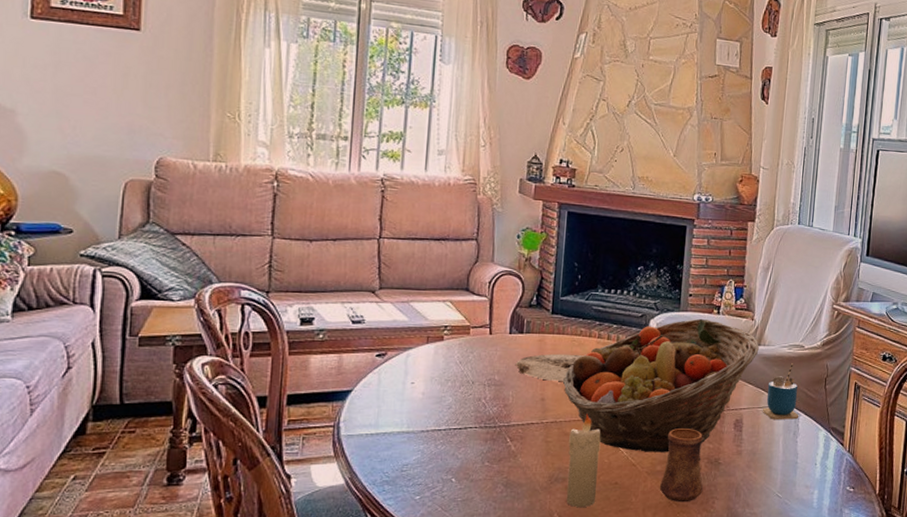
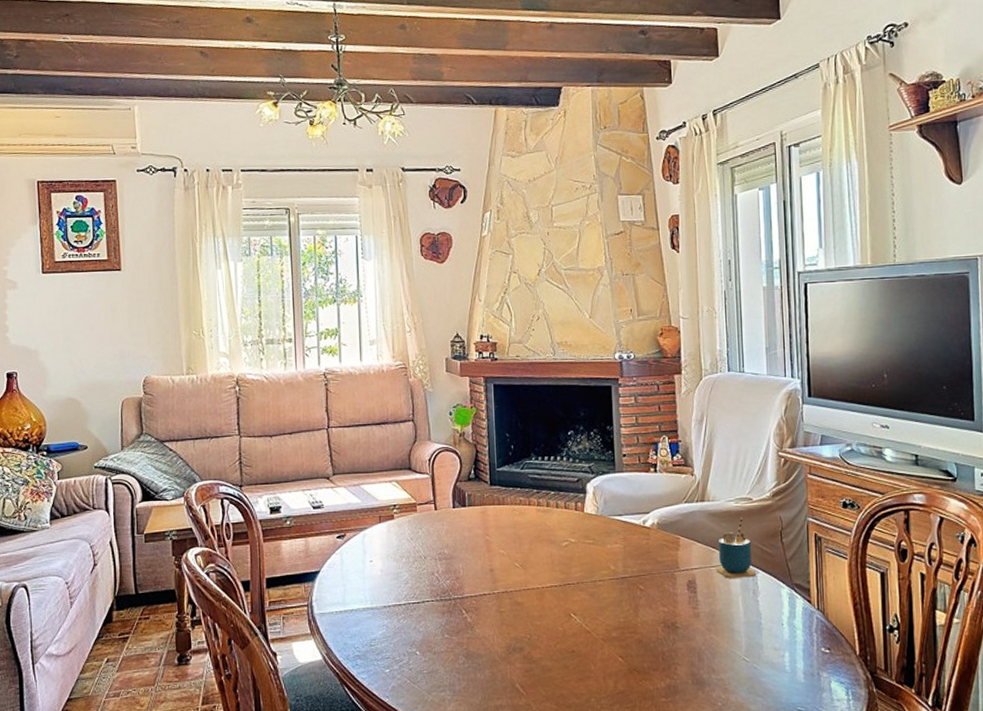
plate: present [515,353,583,381] -> none [461,523,525,551]
fruit basket: present [563,318,759,452] -> none [509,478,703,619]
candle: present [566,414,601,507] -> none [521,582,554,677]
cup: present [660,428,703,503] -> none [618,592,664,670]

